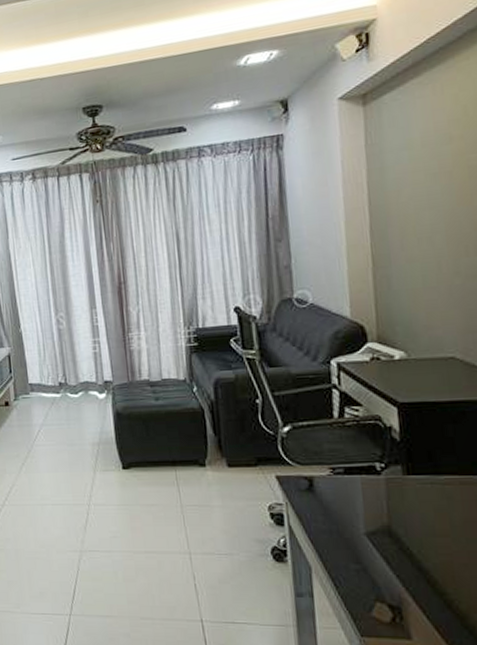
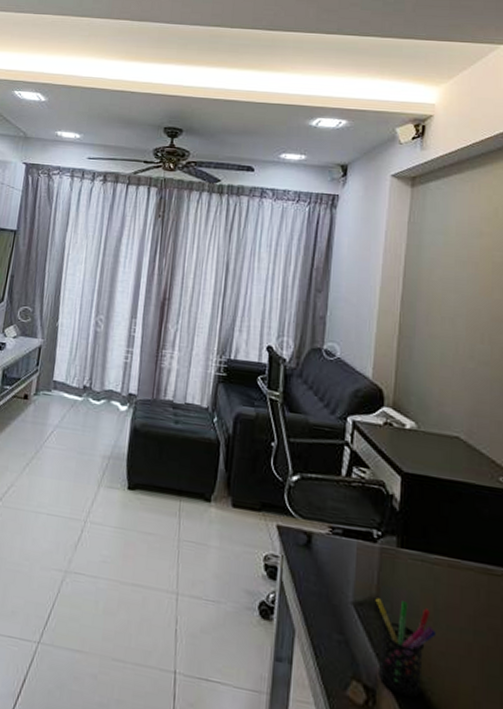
pen holder: none [388,524,456,608] -> present [375,598,436,698]

